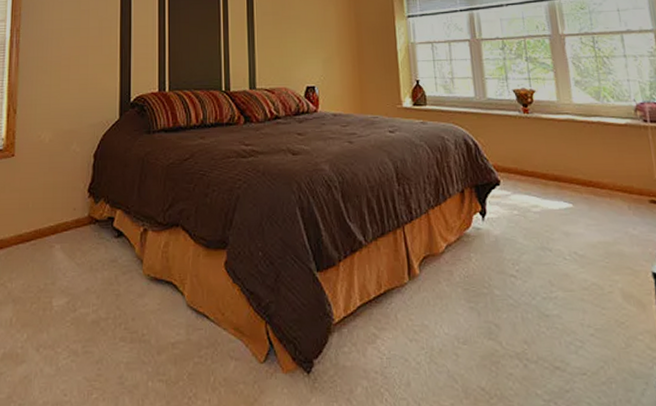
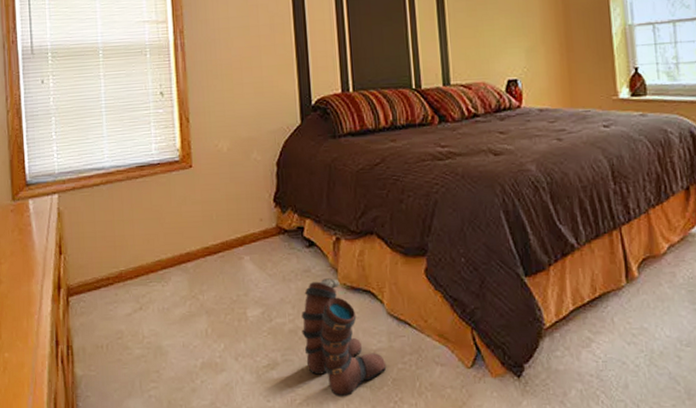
boots: none [104,269,183,392] -> present [302,278,387,397]

